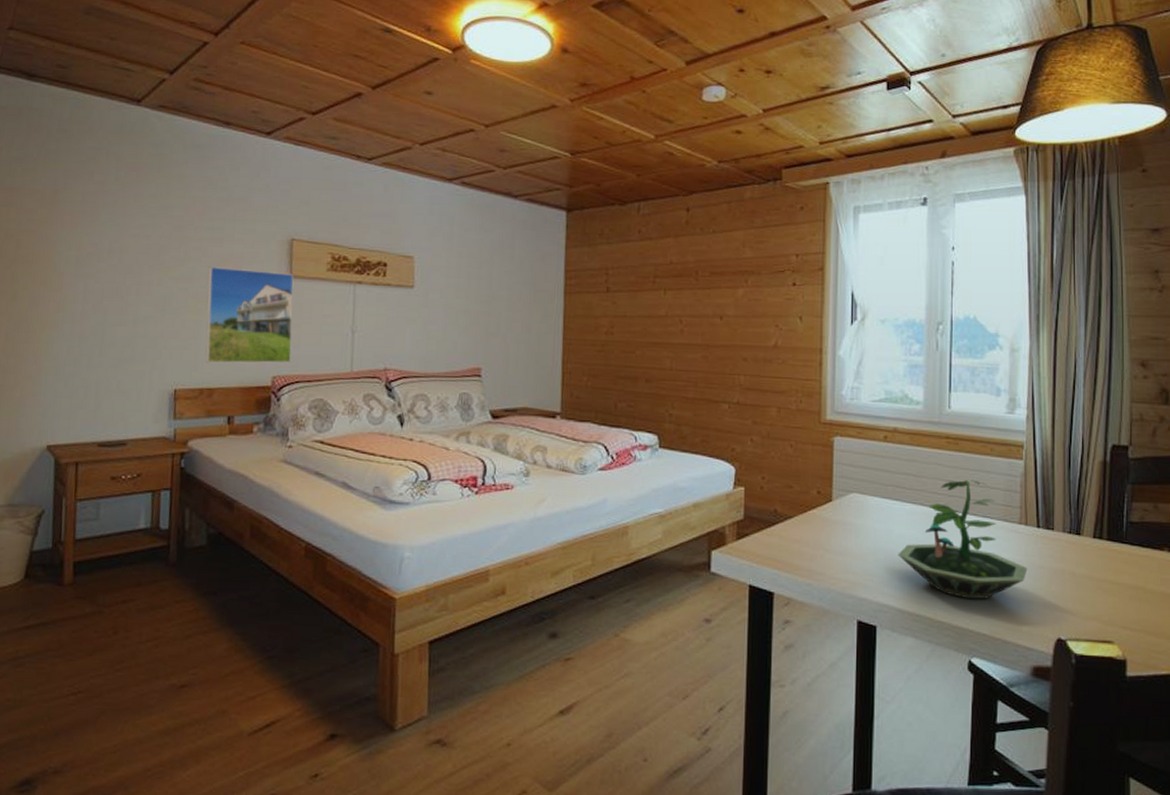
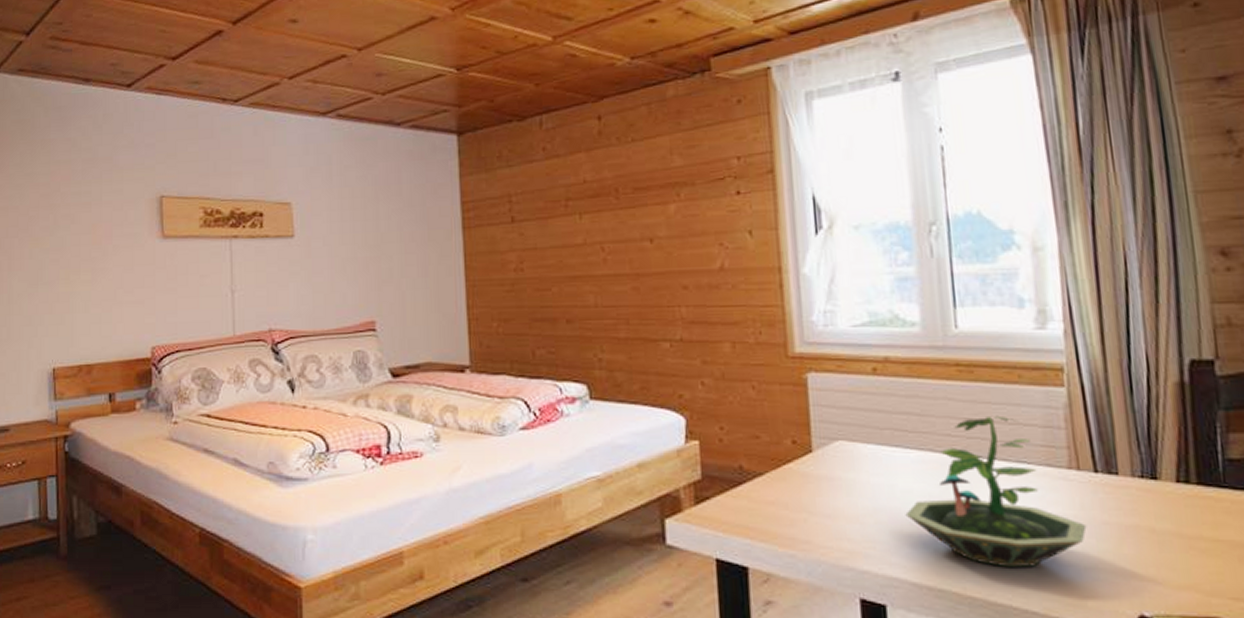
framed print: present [205,266,294,364] -> none [78,233,169,338]

